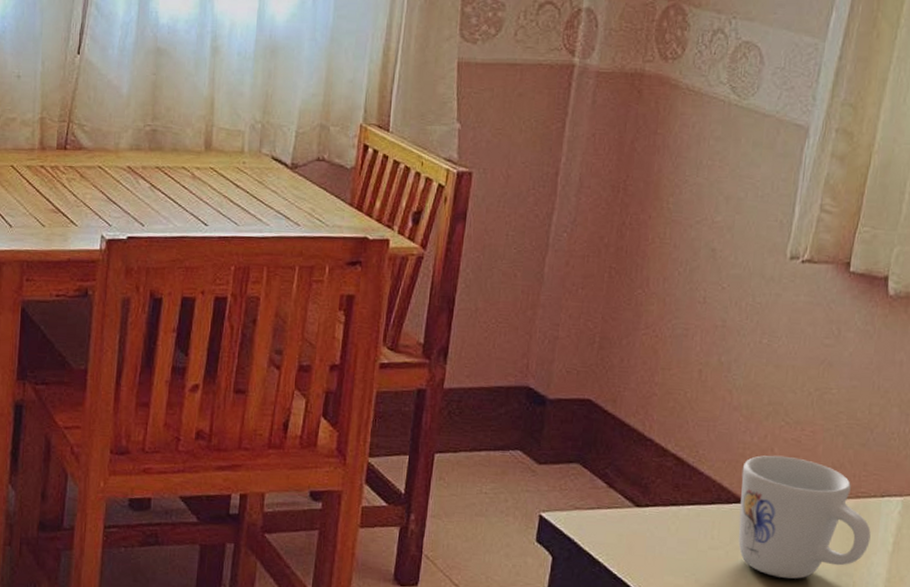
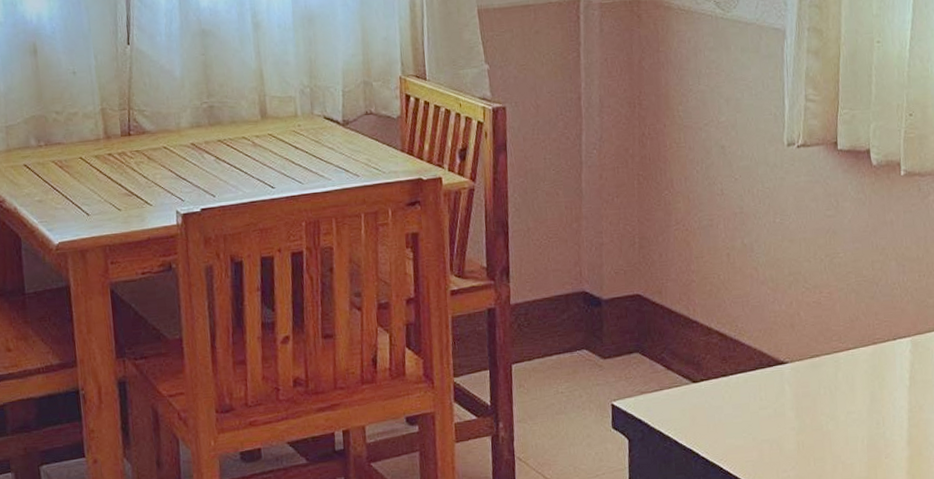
mug: present [738,455,871,579] -> none [776,317,891,424]

